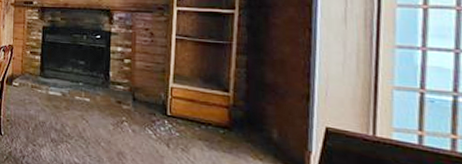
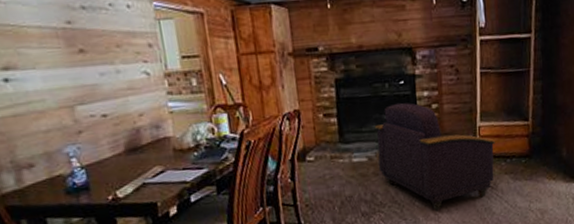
armchair: none [70,53,190,157] -> present [374,102,496,210]

